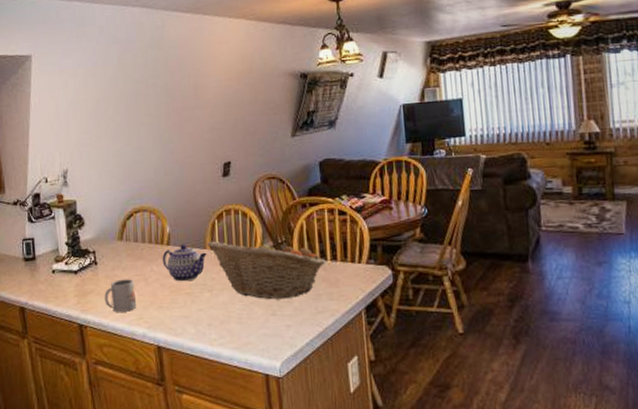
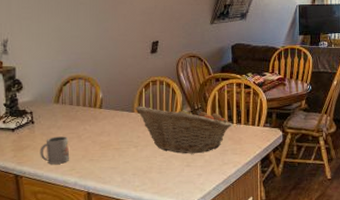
teapot: present [162,244,207,282] -> none [94,107,134,139]

